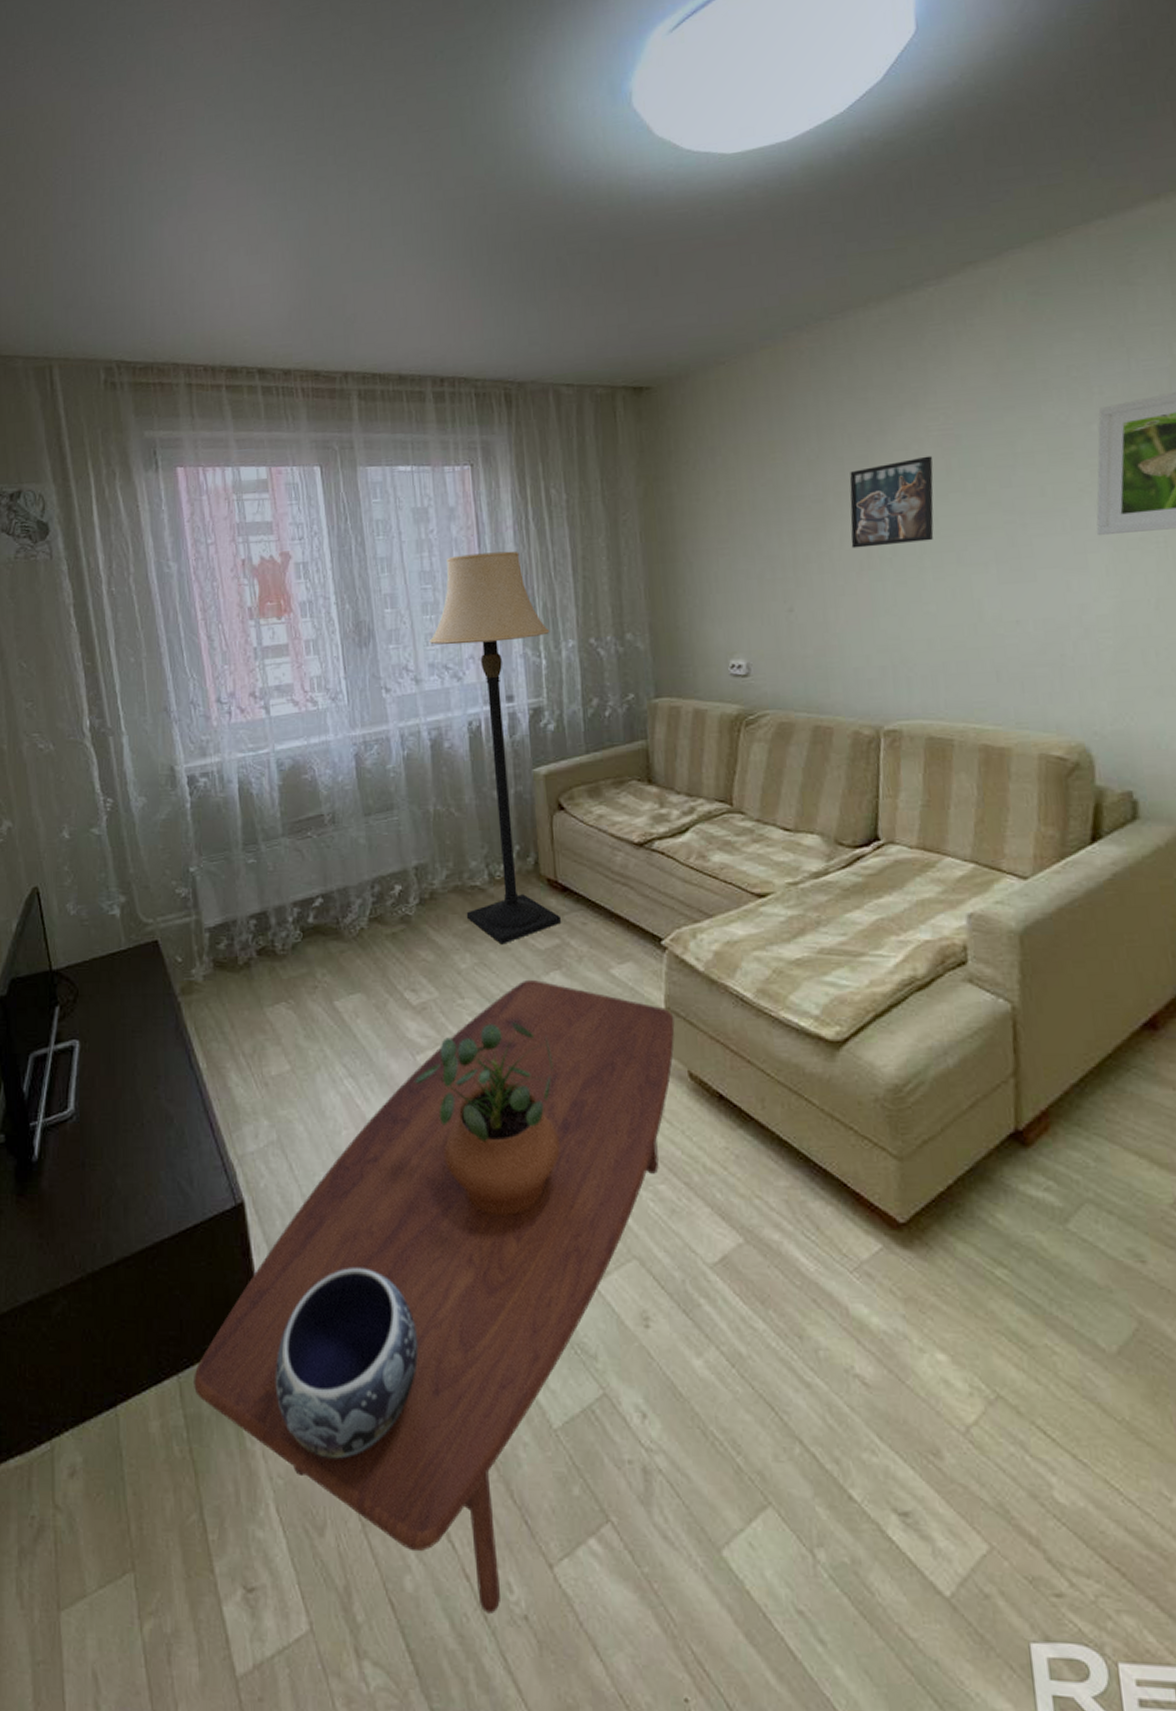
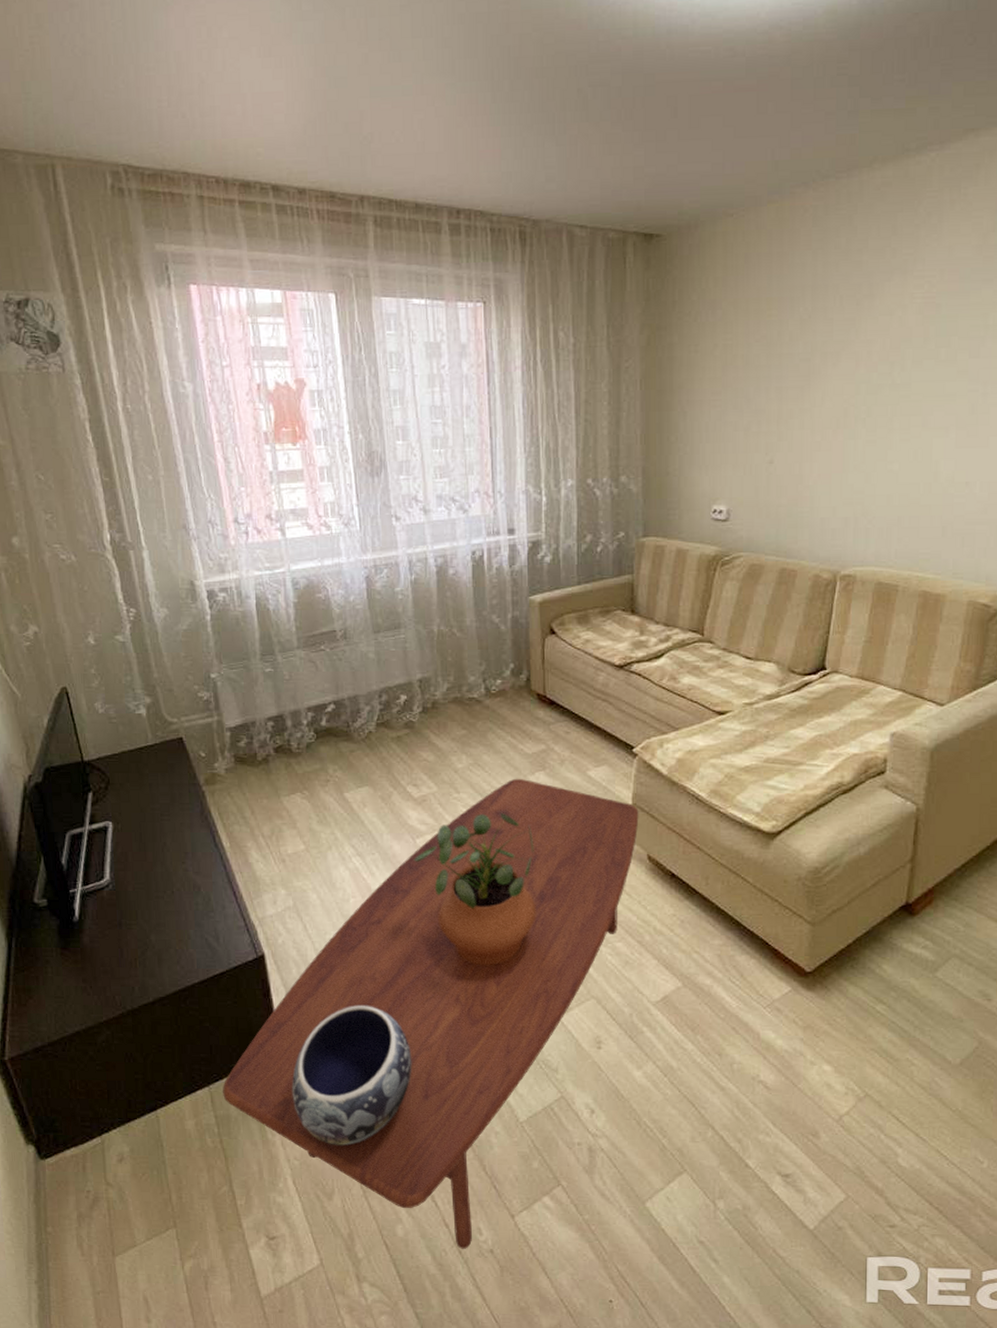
lamp: present [429,551,562,945] -> none [437,391,551,749]
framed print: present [849,456,934,549] -> none [831,322,914,407]

